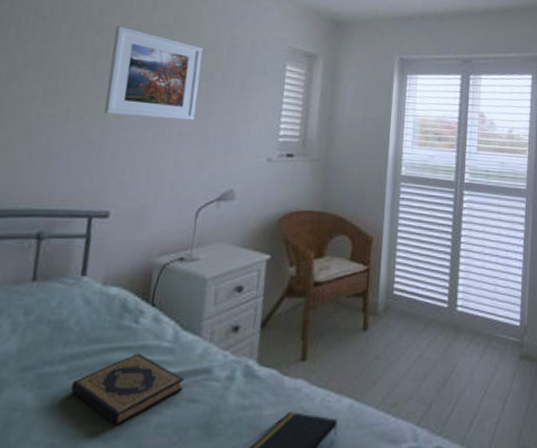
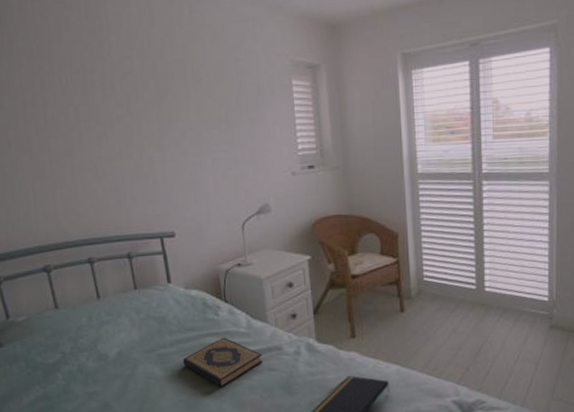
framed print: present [104,25,203,121] -> none [137,67,222,150]

